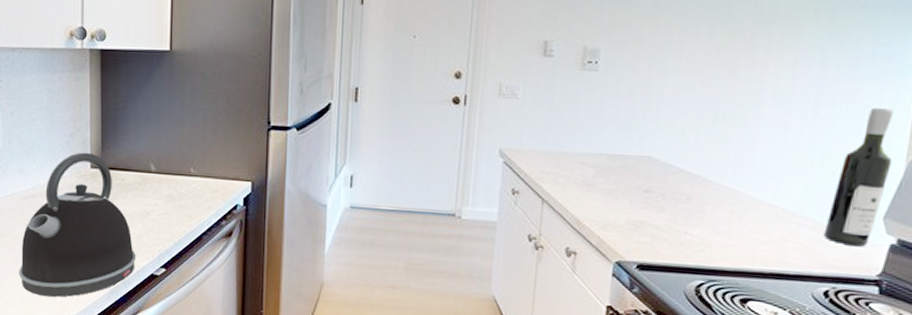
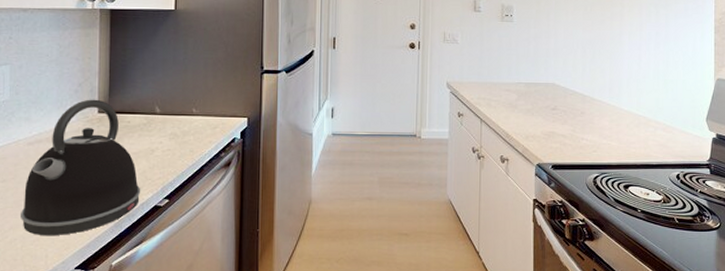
bottle: present [823,107,893,247] -> none [671,43,706,141]

